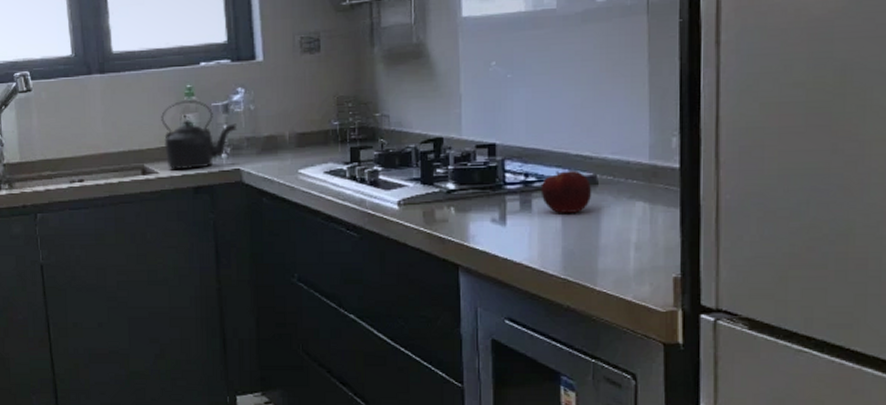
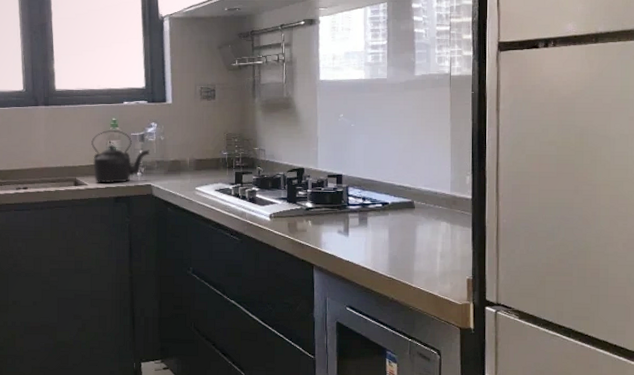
fruit: present [540,171,592,213] -> none [374,197,411,228]

